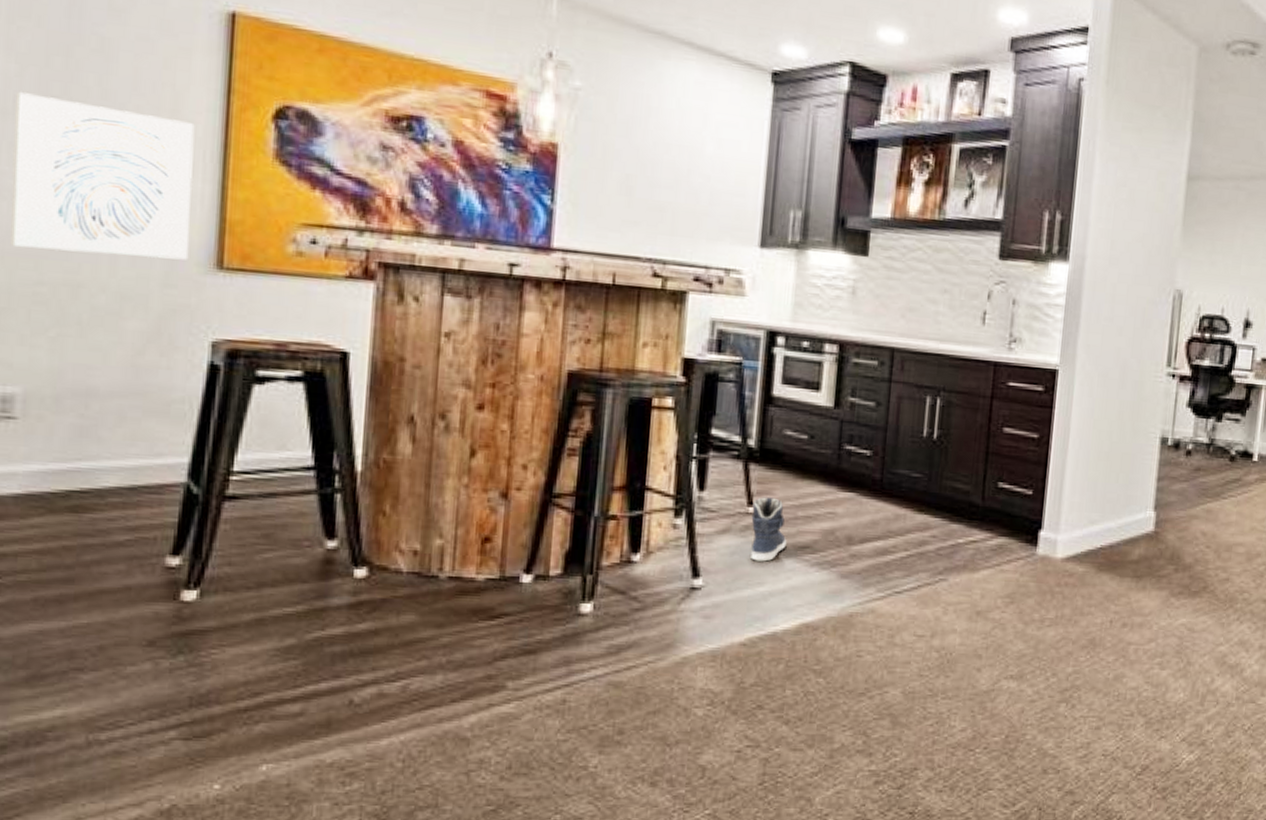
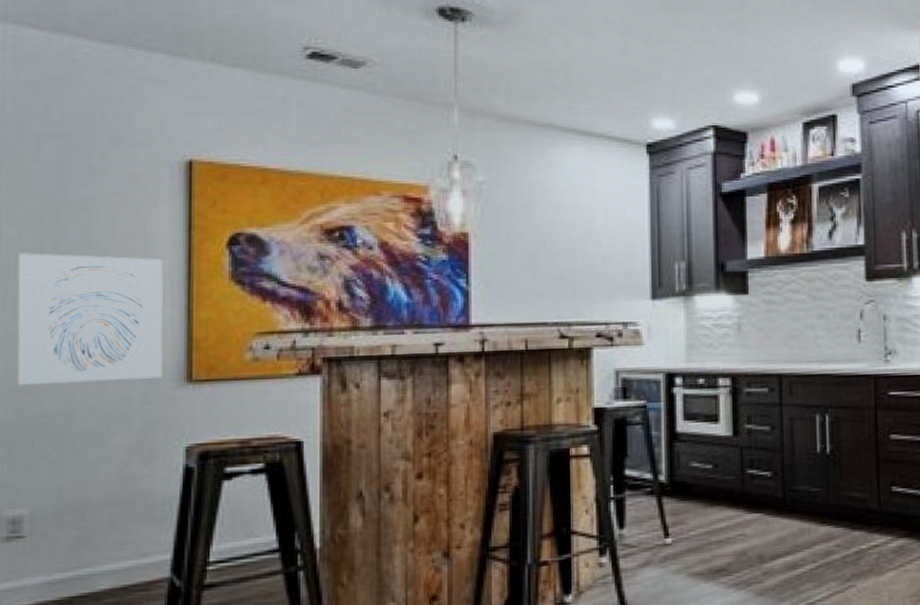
sneaker: present [751,497,787,562] -> none [669,527,704,589]

